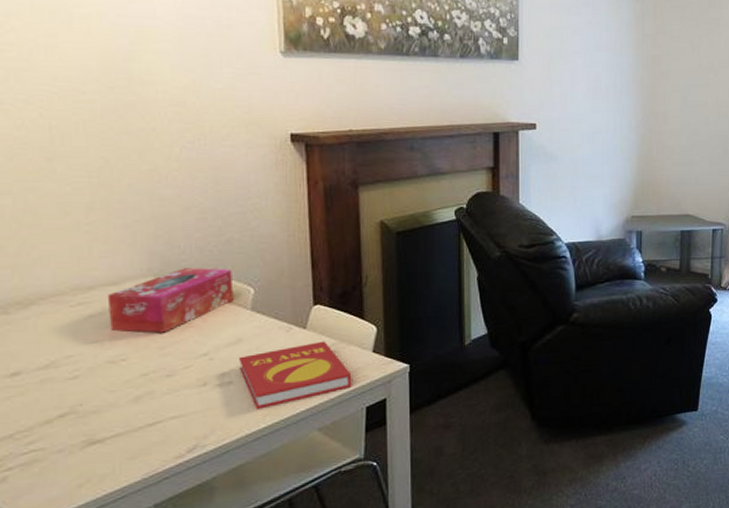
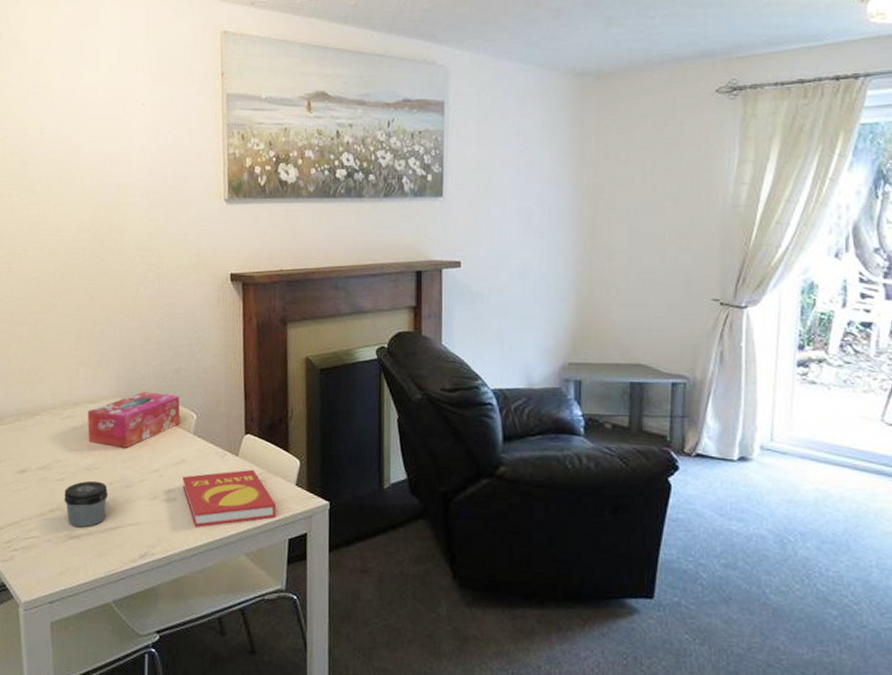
jar: none [79,374,142,431] -> present [64,480,109,528]

